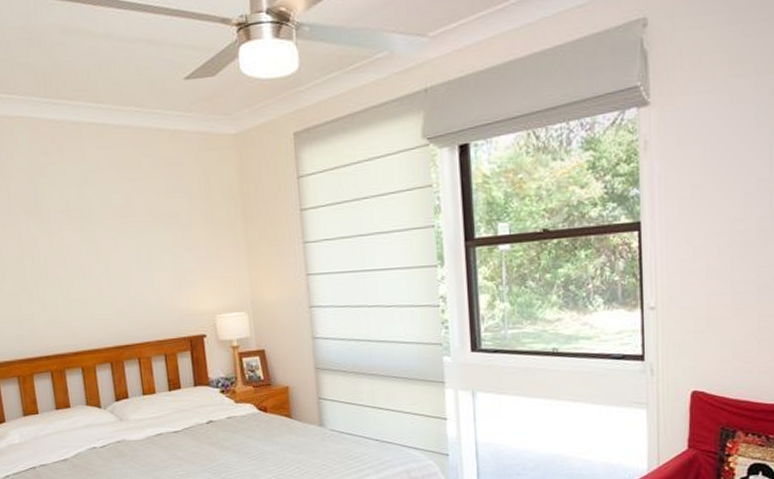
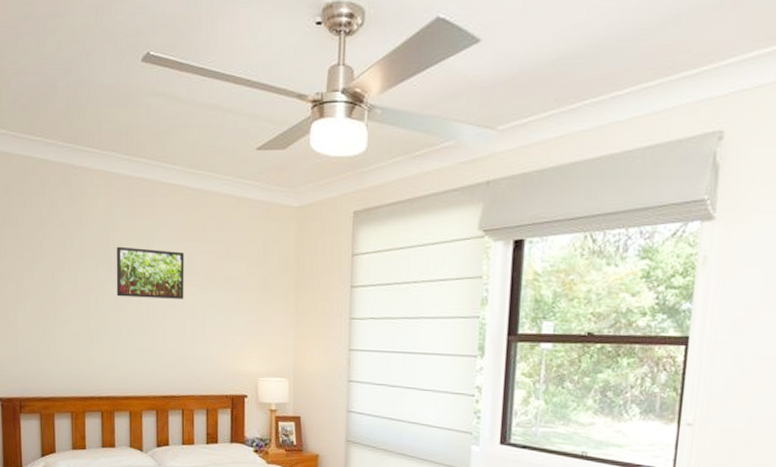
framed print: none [46,193,127,248] -> present [116,246,184,299]

